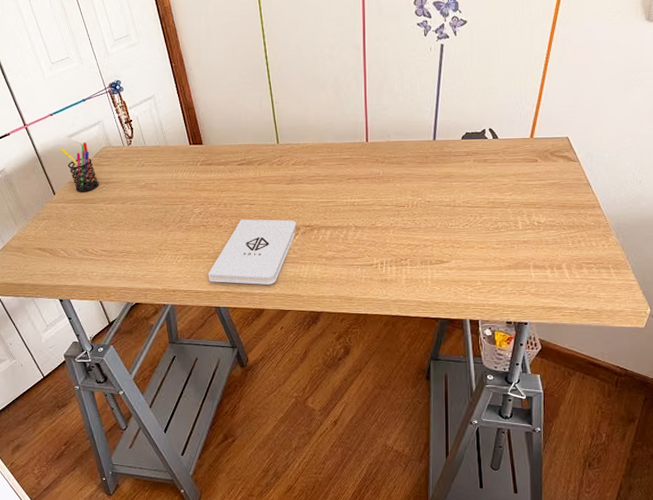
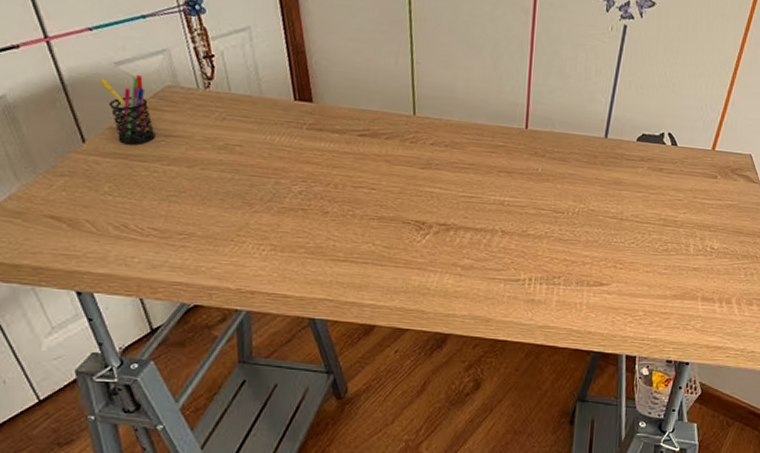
notepad: present [208,219,297,285] -> none [302,207,429,295]

